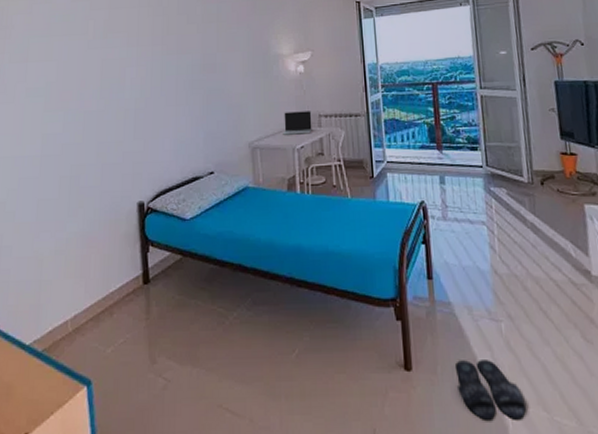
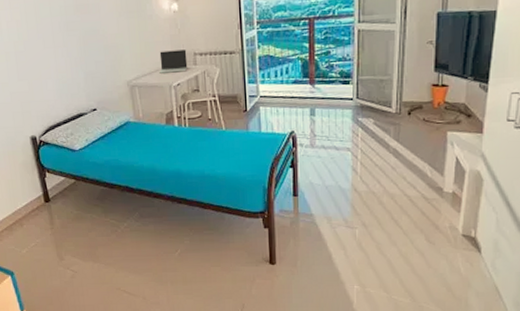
slippers: present [455,360,526,420] -> none [312,256,369,298]

